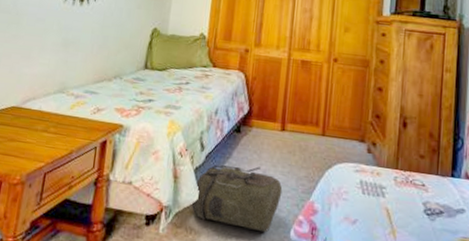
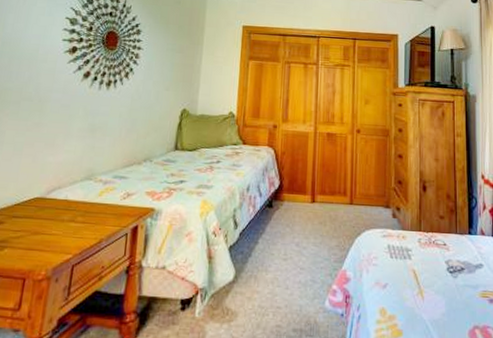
backpack: present [192,164,283,233] -> none [228,240,316,306]

